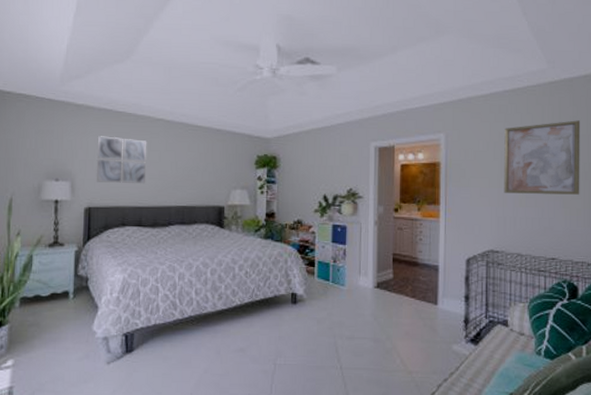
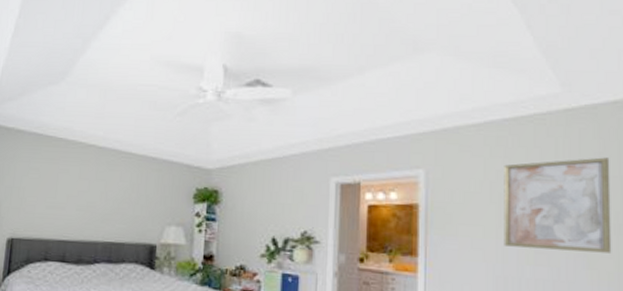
wall art: present [96,136,147,185] -> none [20,161,77,216]

